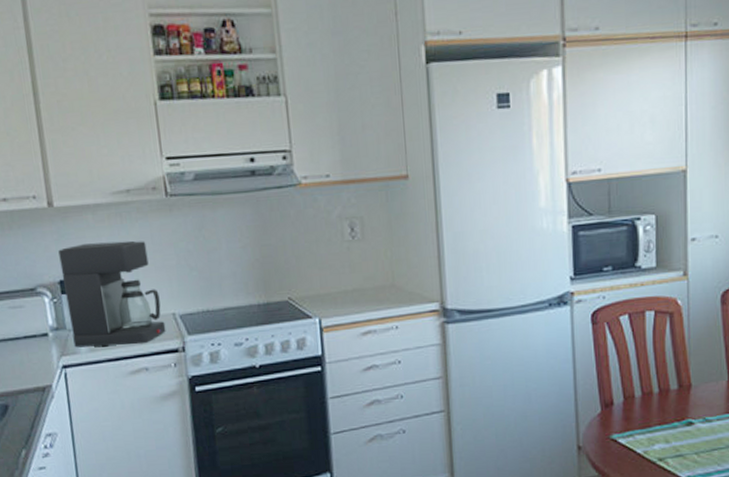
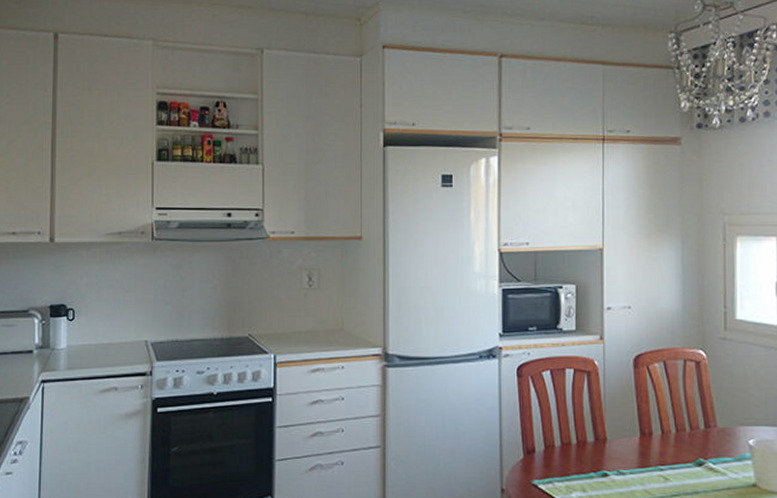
coffee maker: present [58,240,166,348] -> none [53,275,138,366]

